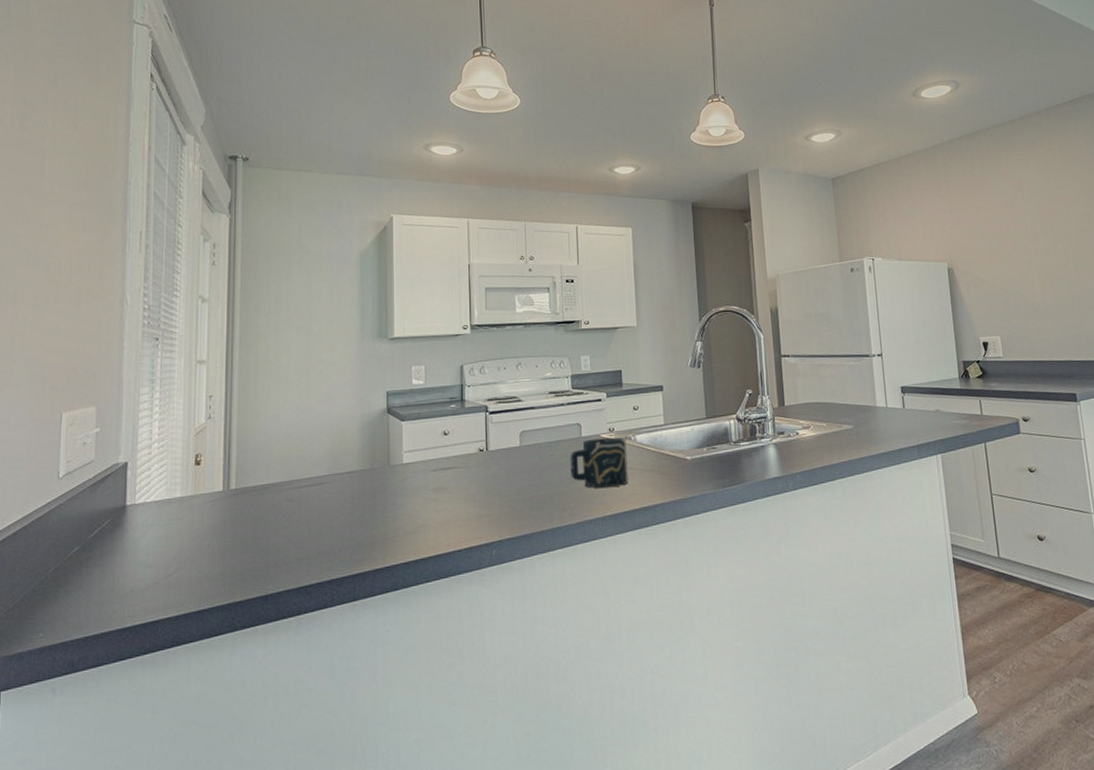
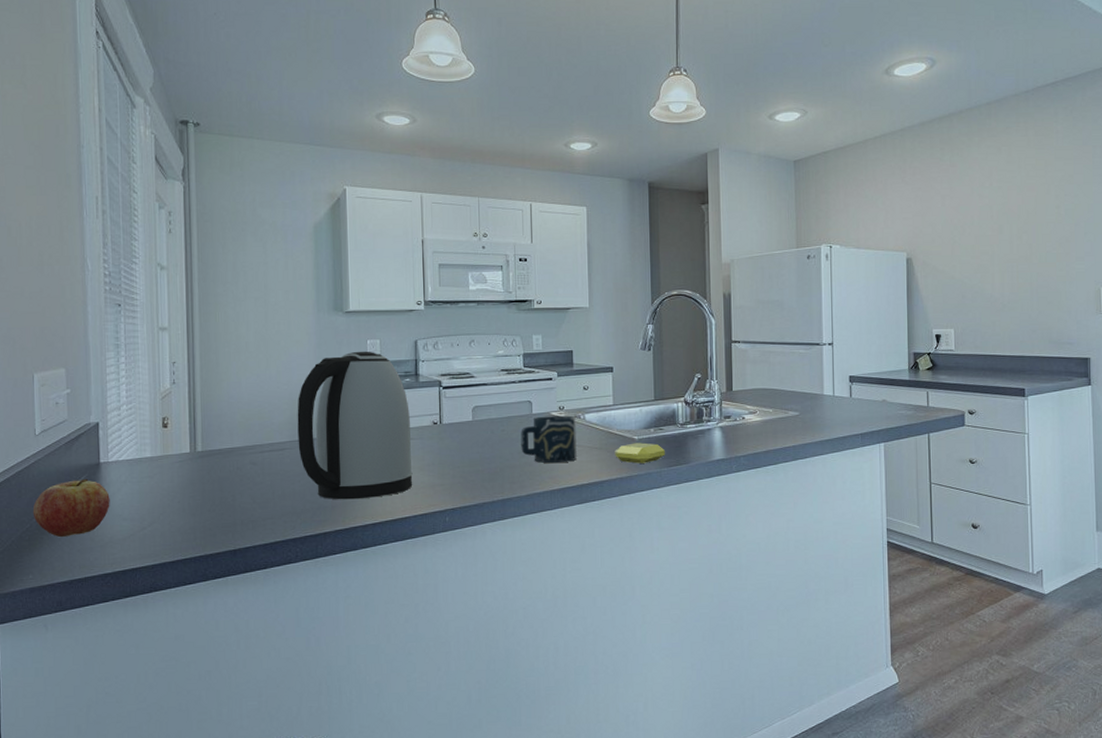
fruit: none [49,523,134,590] -> present [32,478,110,538]
kettle: none [337,377,458,536] -> present [297,351,413,500]
soap bar: none [667,463,719,485] -> present [615,442,665,464]

